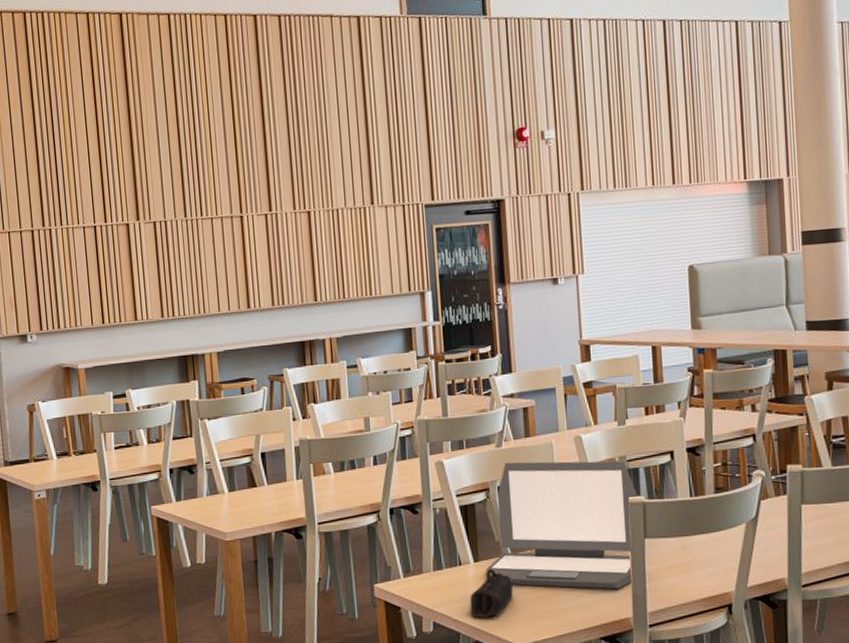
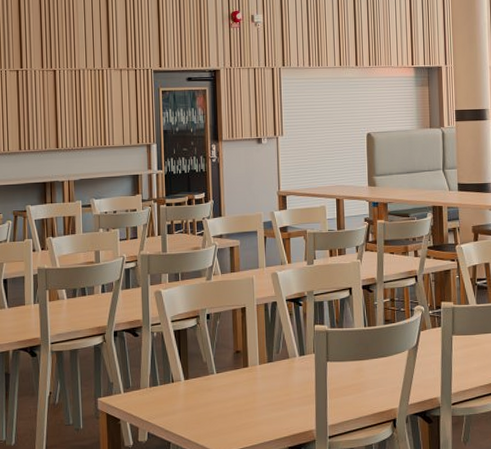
pencil case: present [470,568,513,618] -> none [180,385,217,429]
laptop: present [486,461,637,589] -> none [194,293,321,405]

